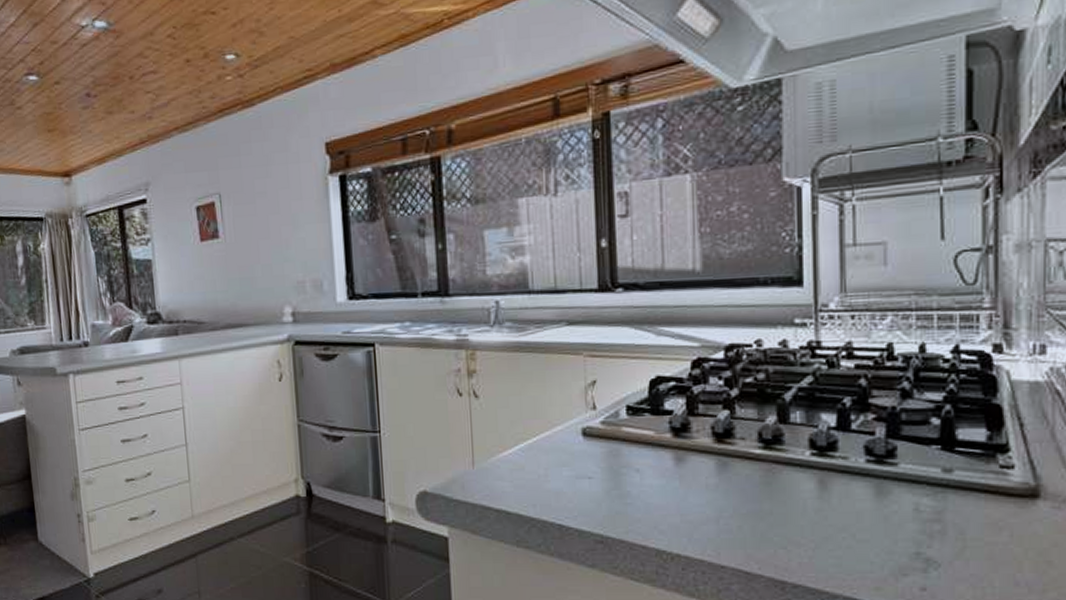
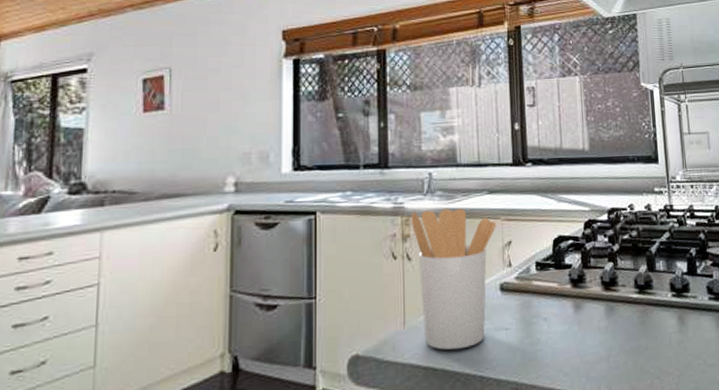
utensil holder: none [477,341,577,495] -> present [411,208,496,350]

